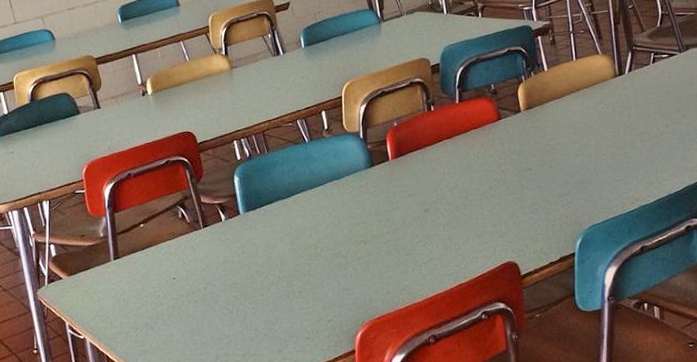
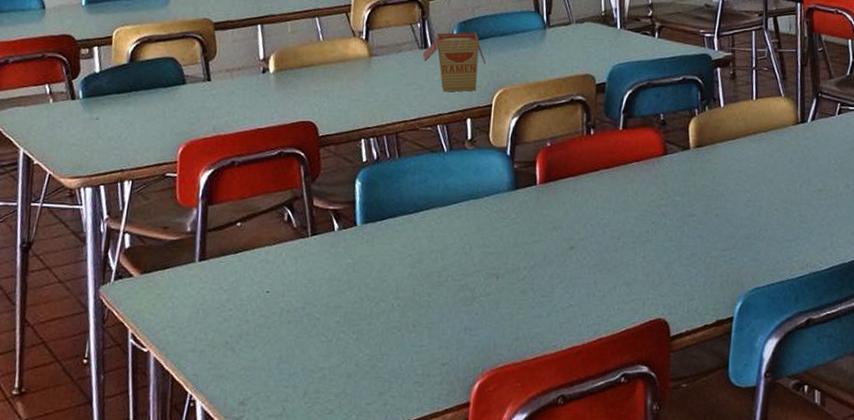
food container: none [276,35,332,91] -> present [422,32,486,92]

